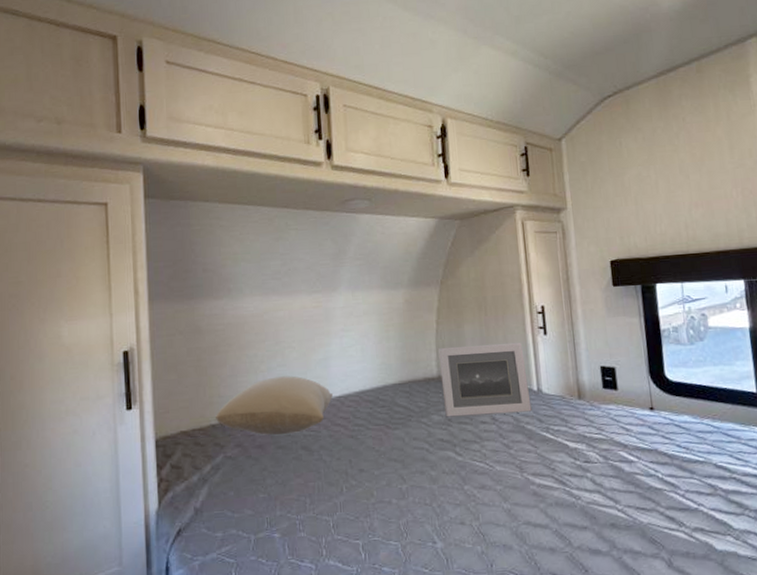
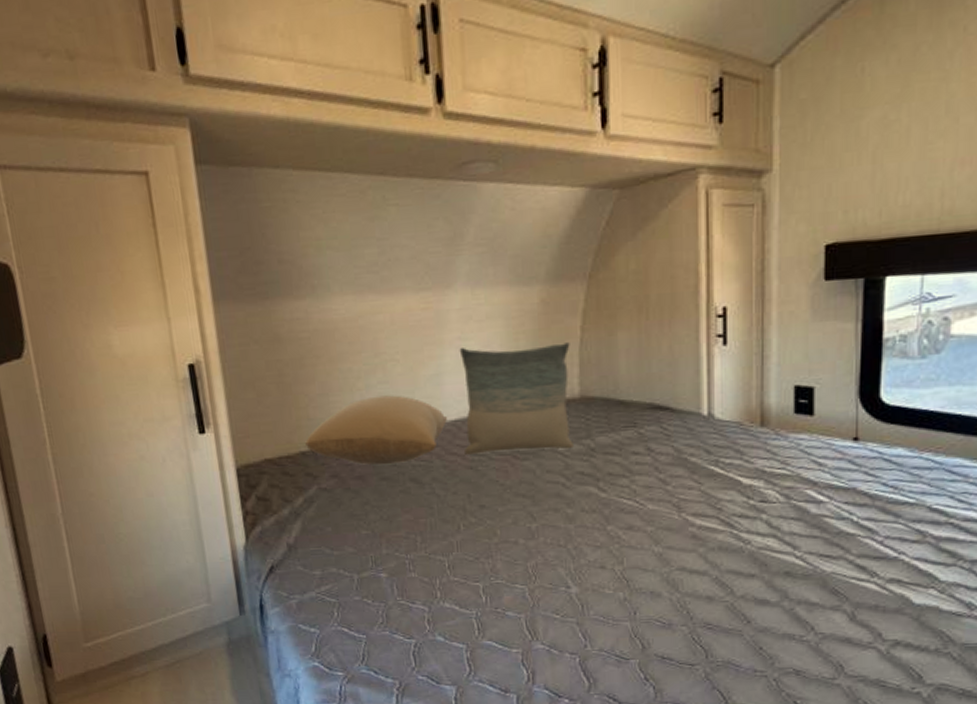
pillow: none [342,333,434,426] -> present [459,342,573,455]
picture frame: present [438,343,532,417] -> none [582,355,699,447]

